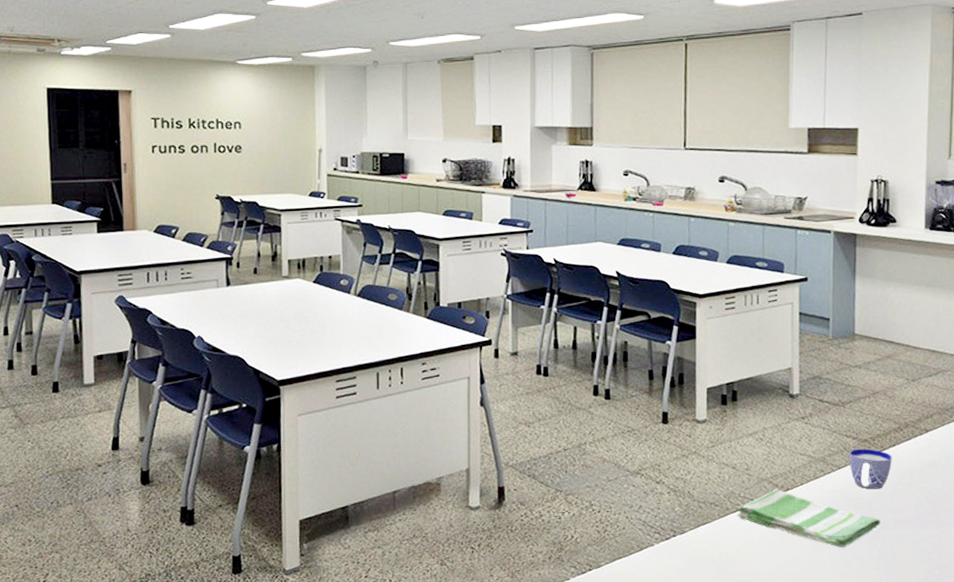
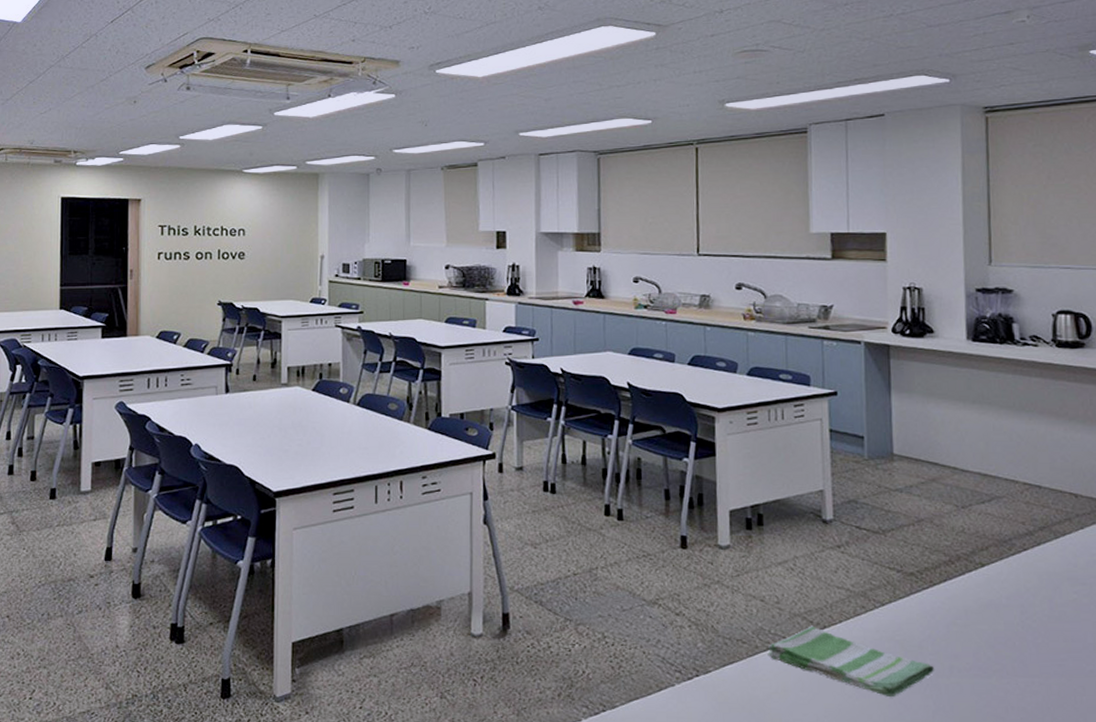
cup: present [849,448,892,490] -> none [893,583,944,631]

